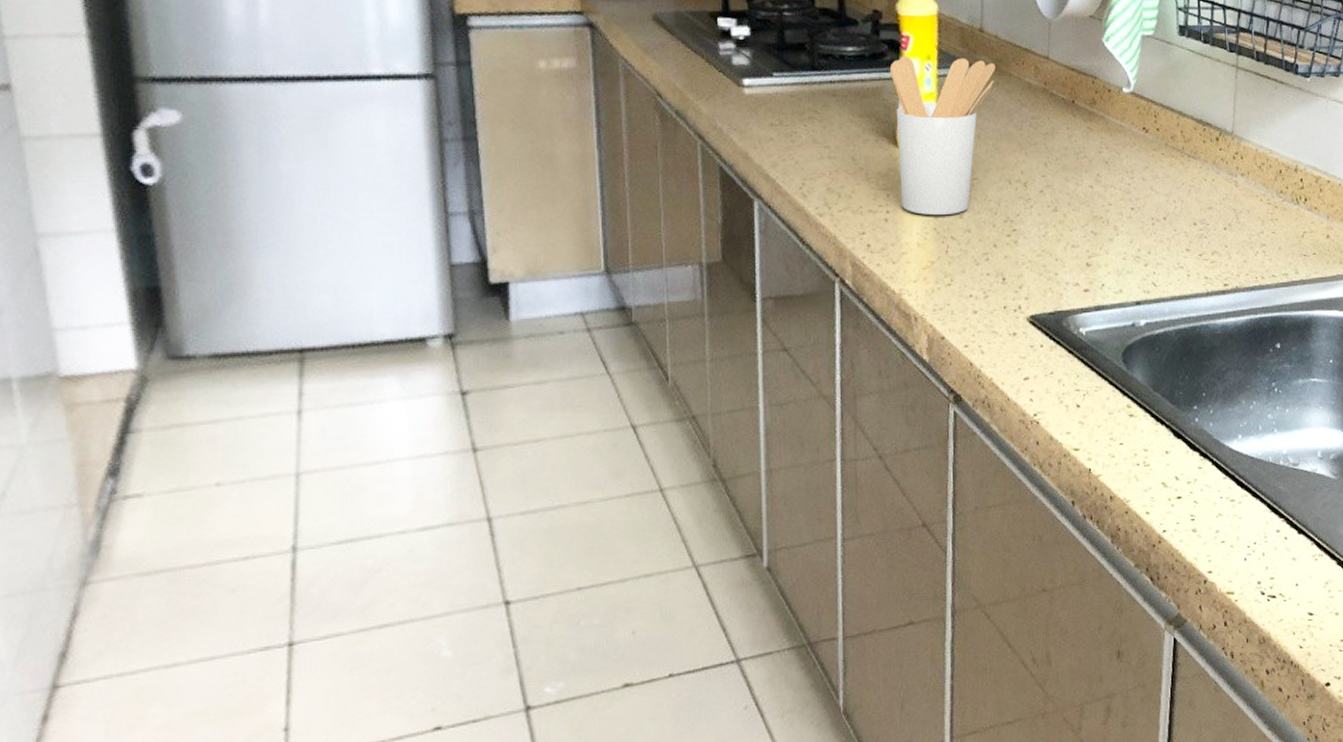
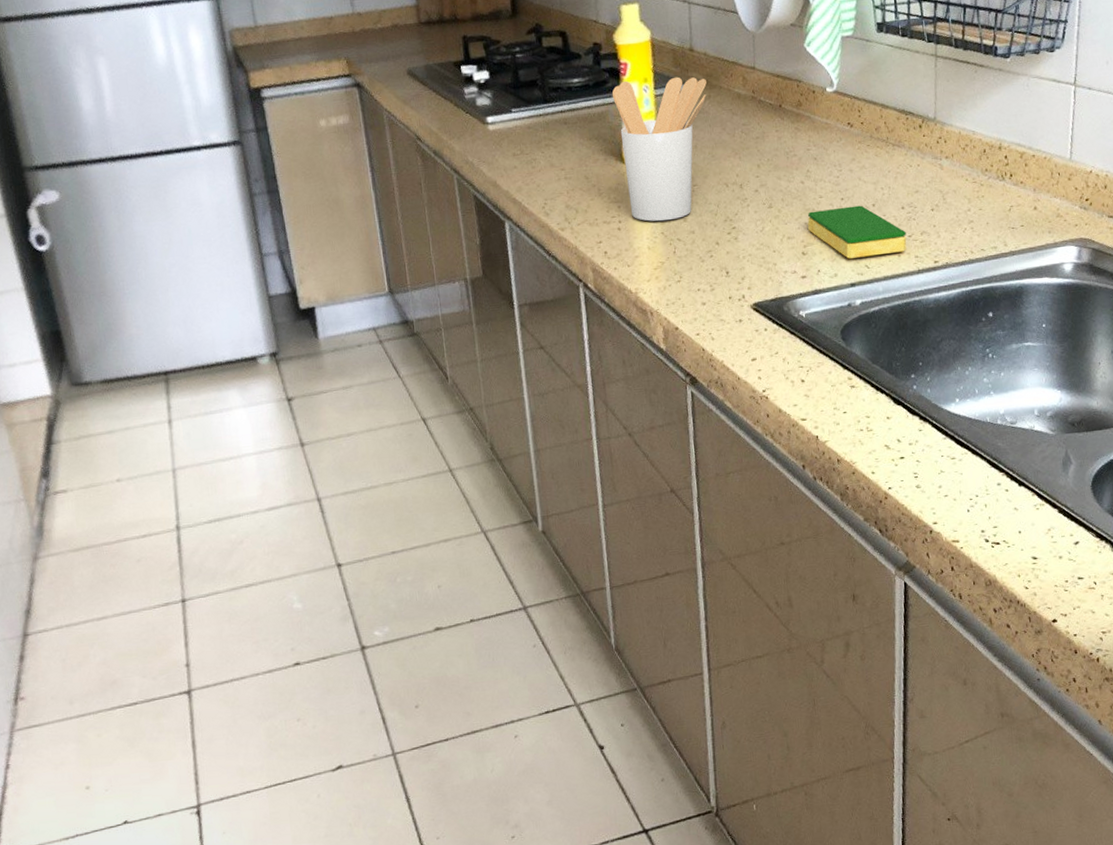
dish sponge: none [1094,217,1197,274] -> present [807,205,907,259]

